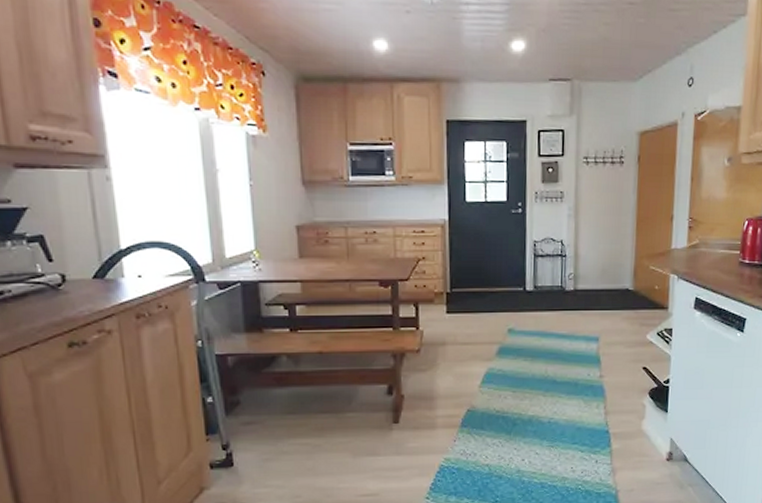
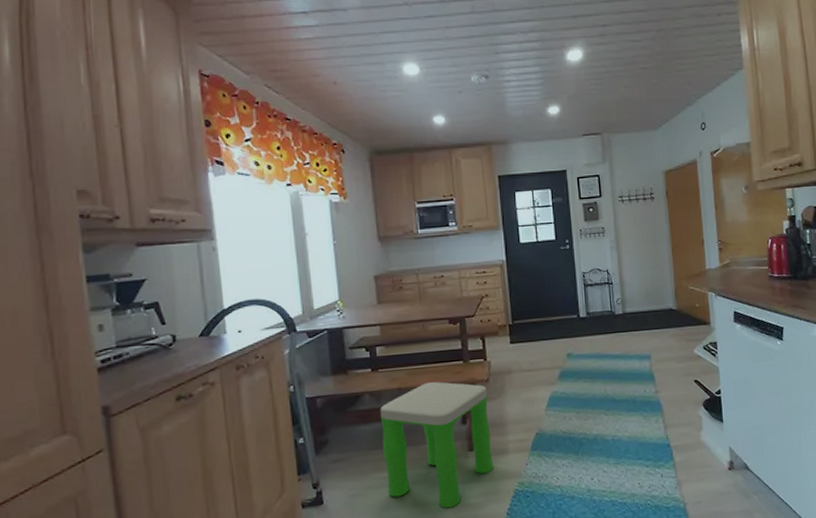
stool: none [298,347,420,479] -> present [380,381,494,509]

